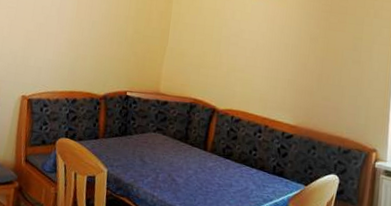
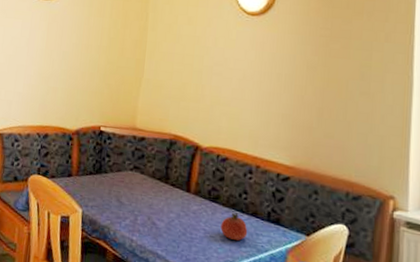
fruit: none [232,167,256,192] -> present [220,212,248,241]

